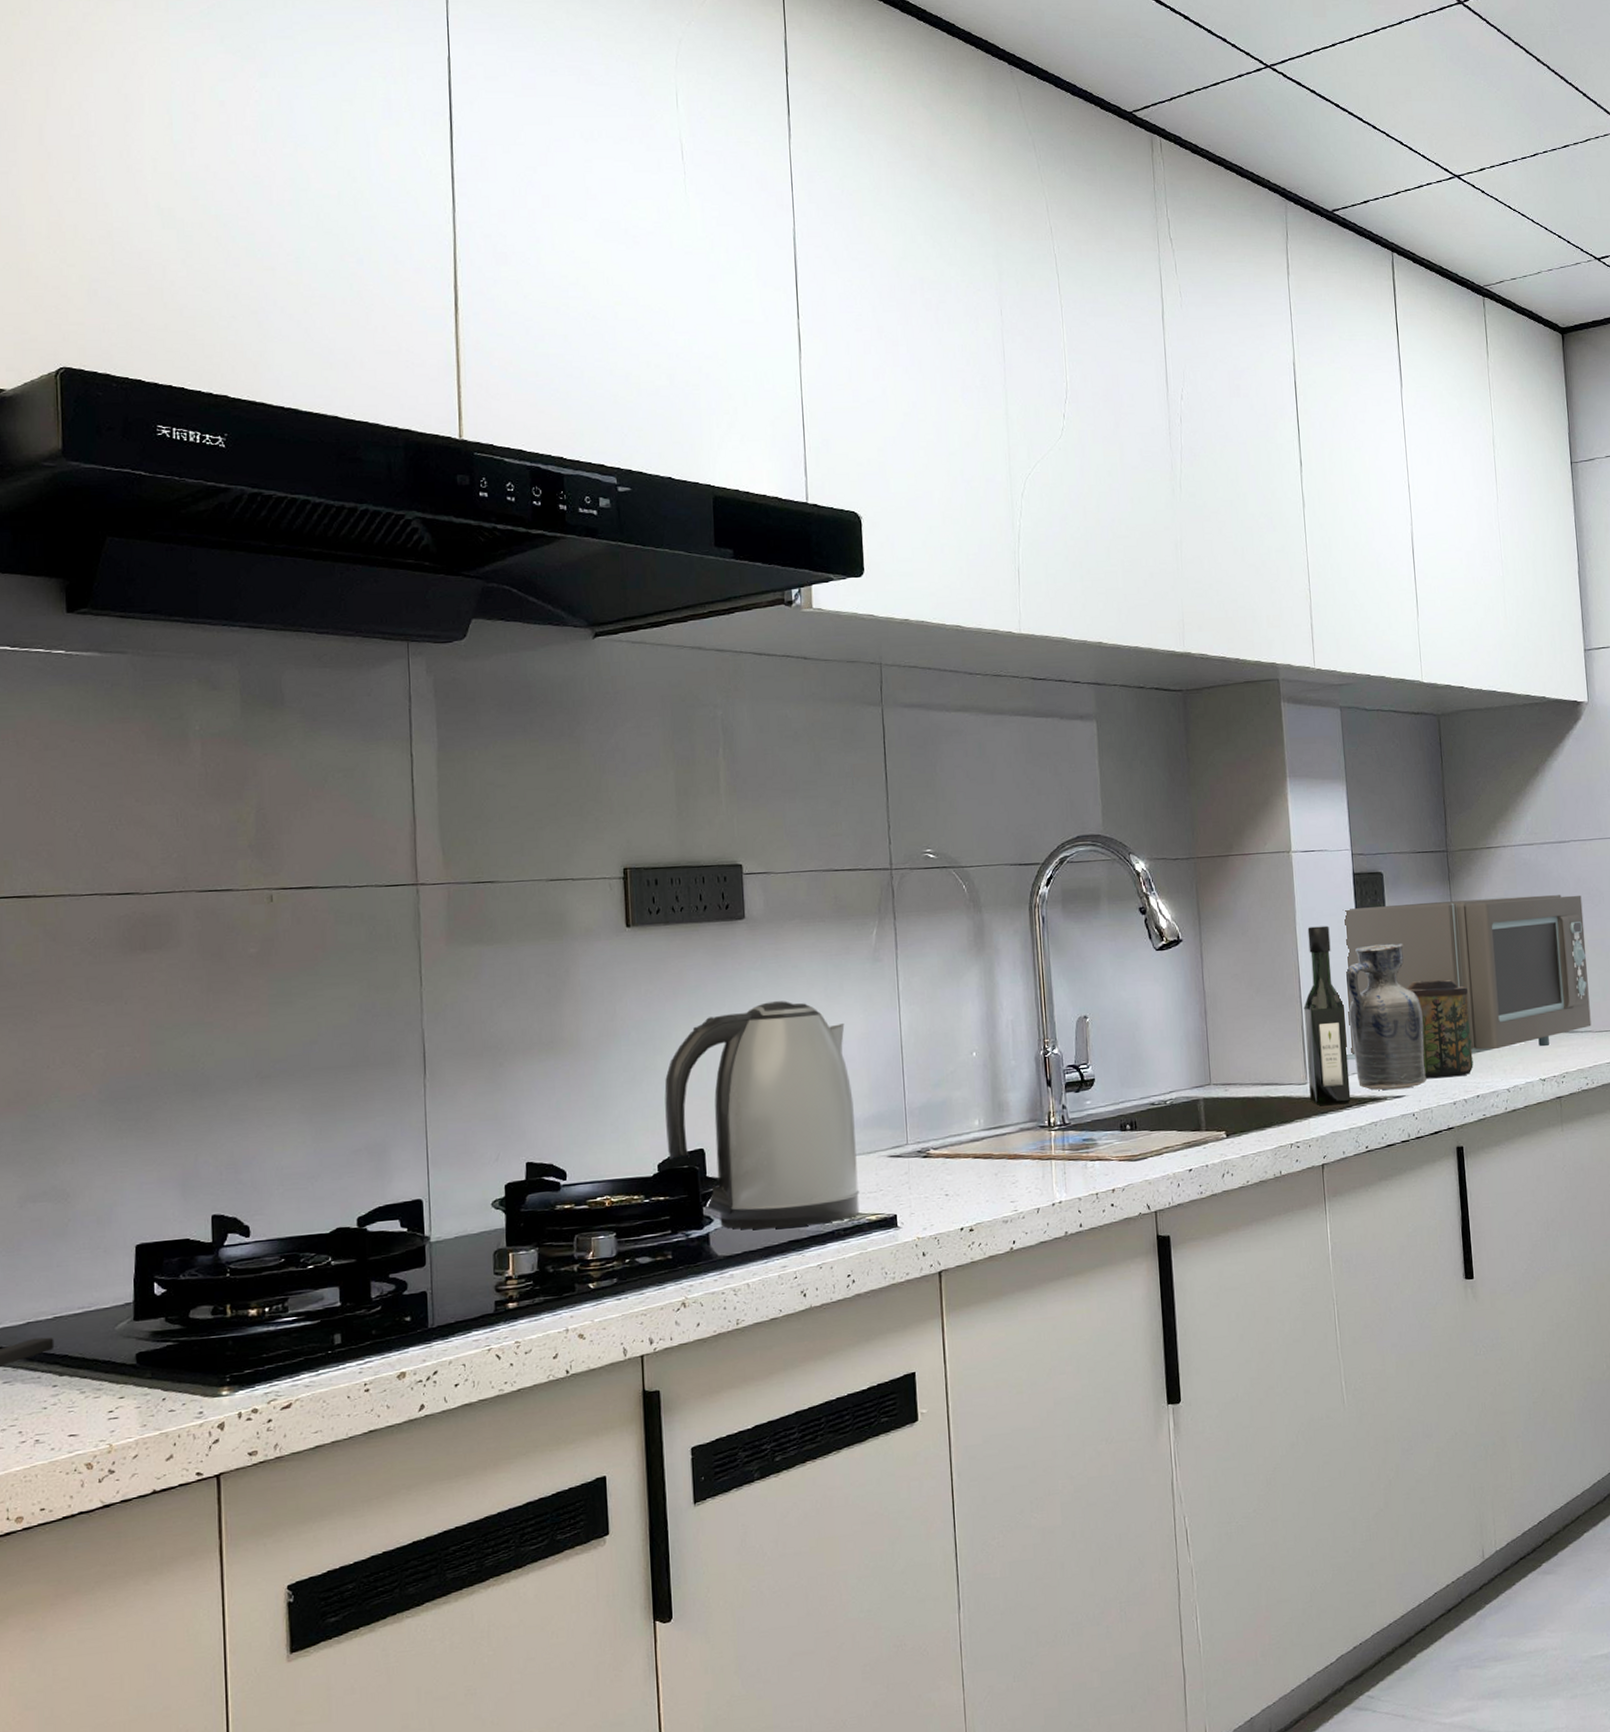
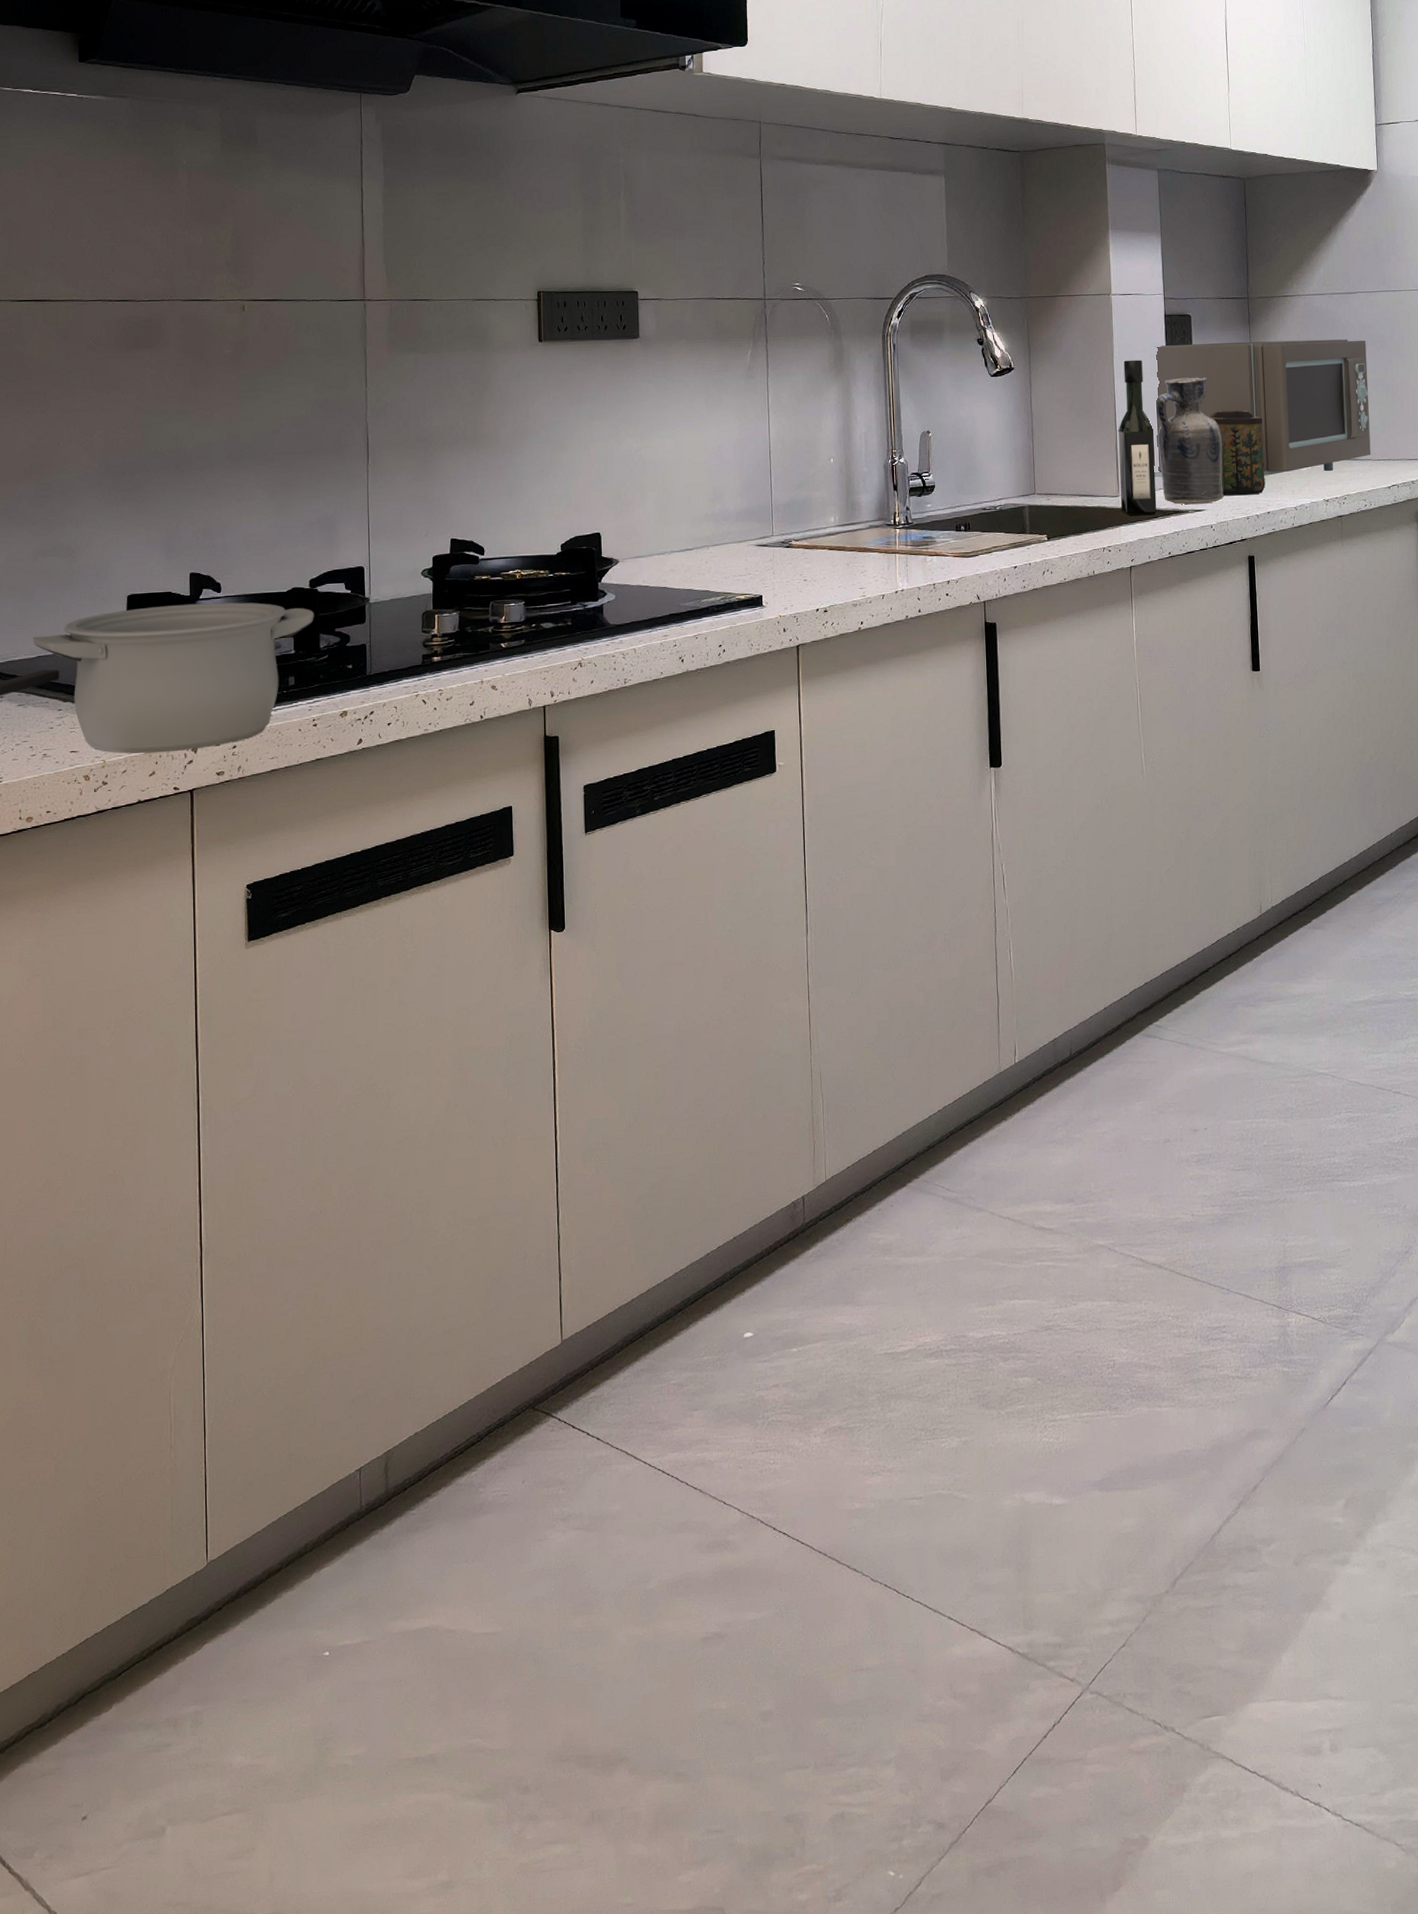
cooking pot: none [21,1247,364,1436] -> present [33,602,314,754]
kettle: present [664,1001,860,1230] -> none [568,409,731,604]

